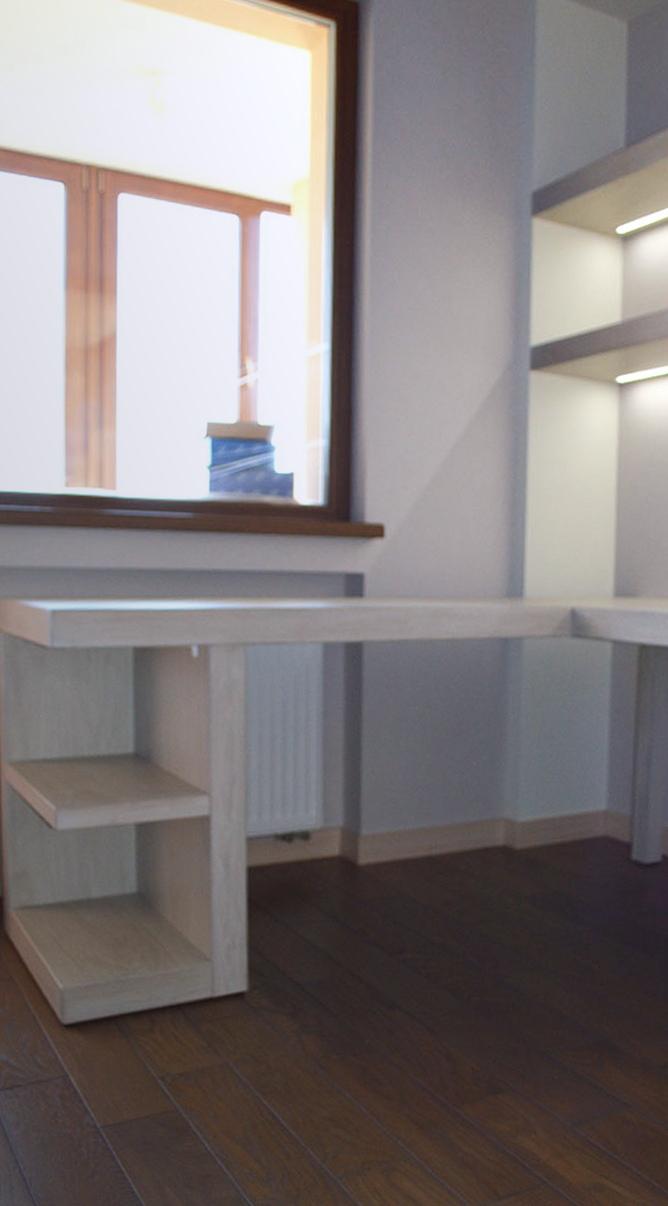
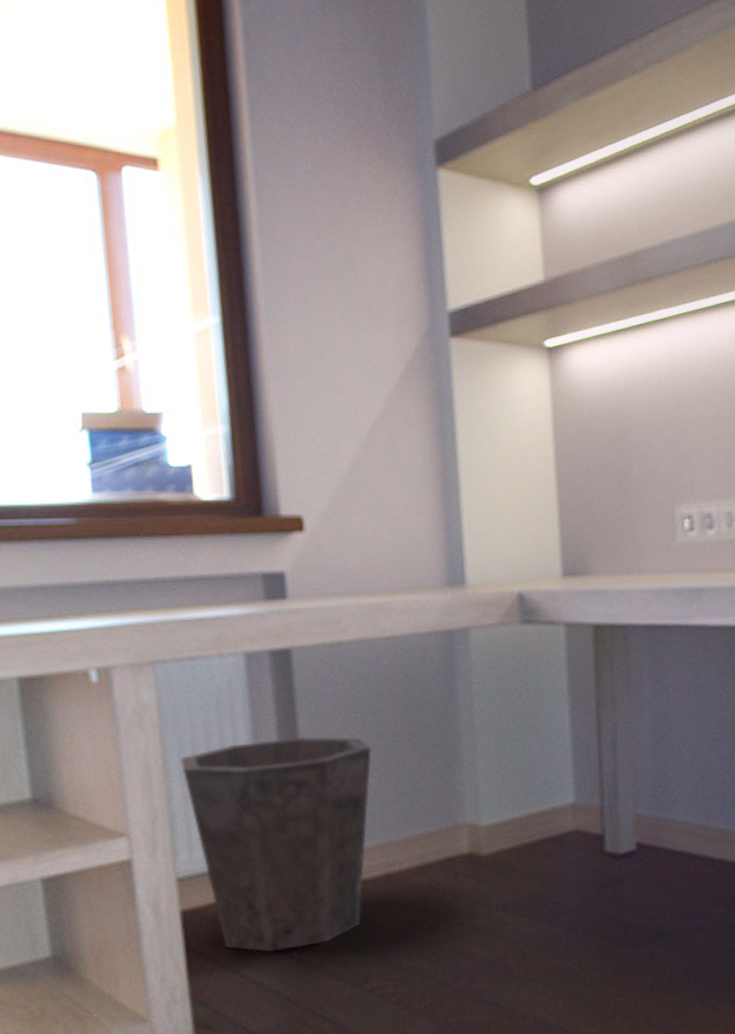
waste bin: none [260,722,426,914] -> present [181,736,372,953]

